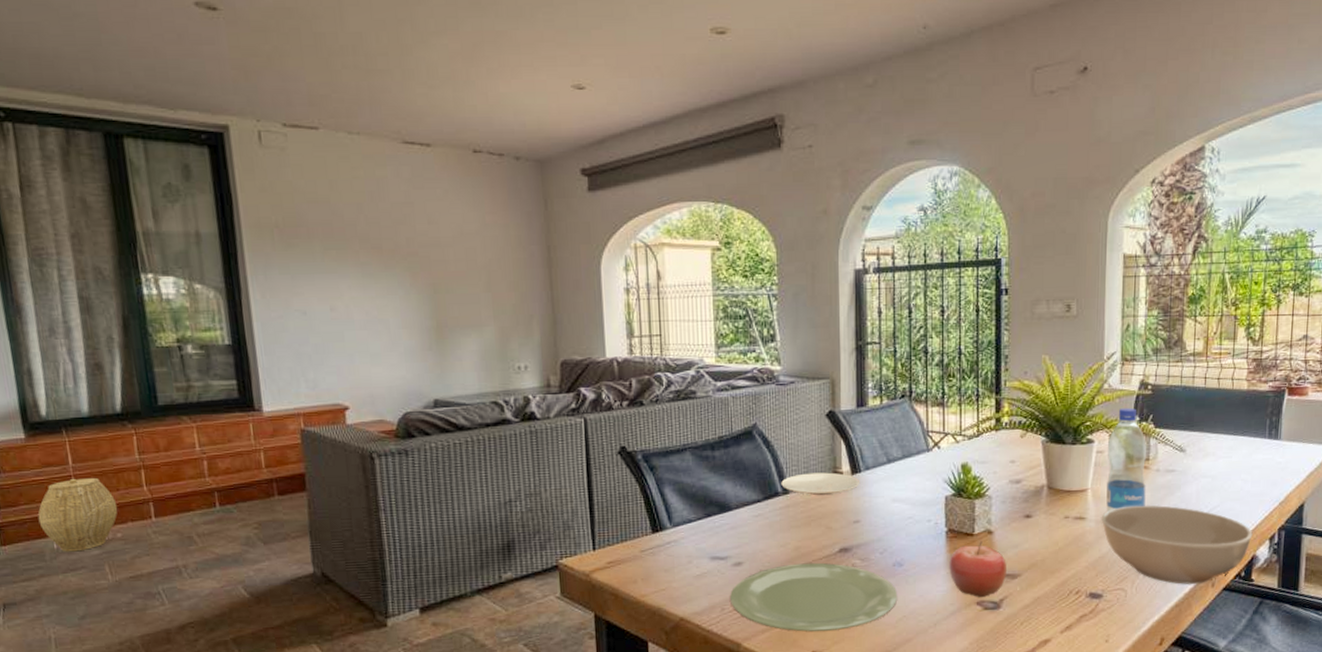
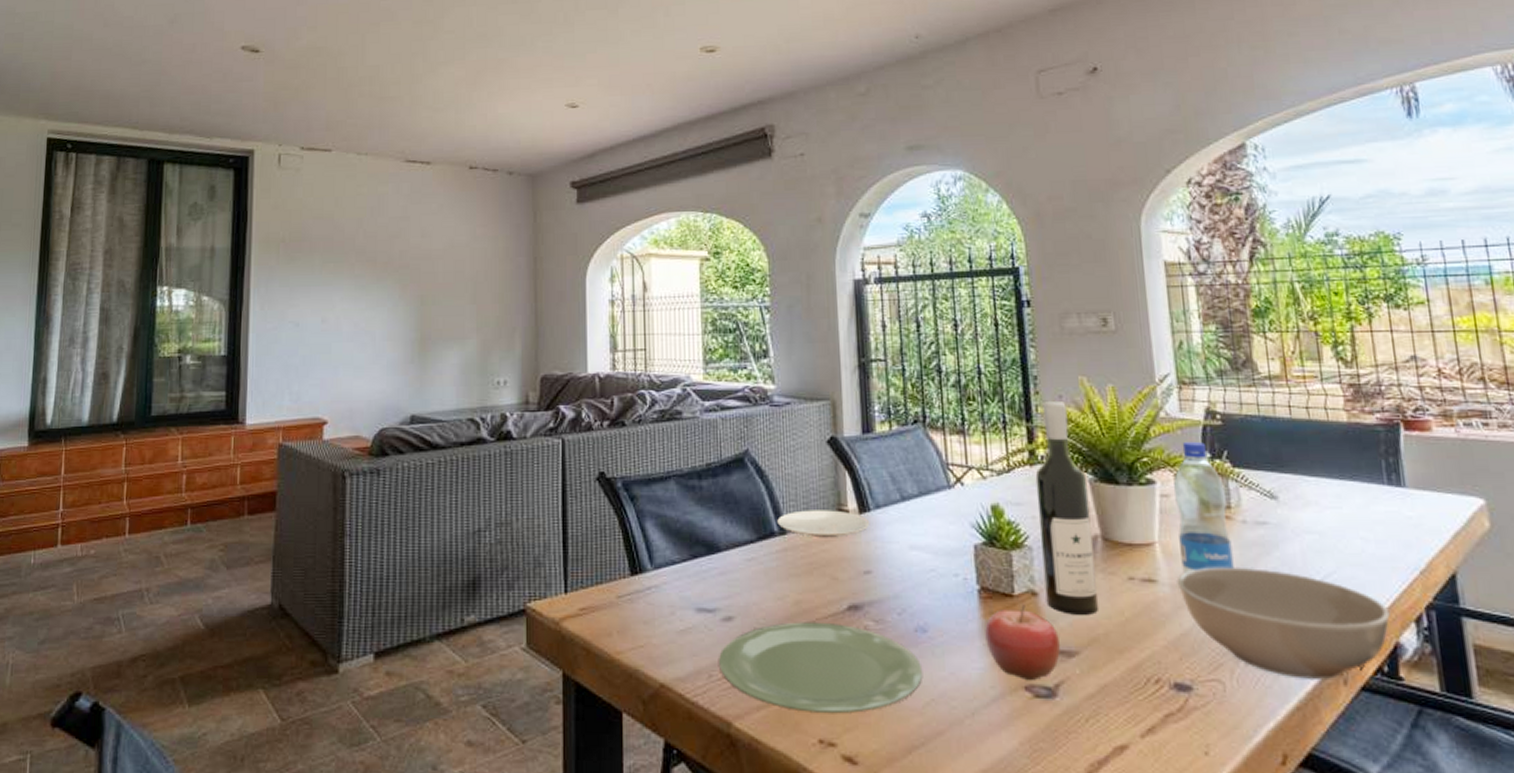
woven basket: present [38,477,118,552] -> none [22,489,97,568]
bottle: none [999,377,1040,547] -> present [1035,401,1099,615]

